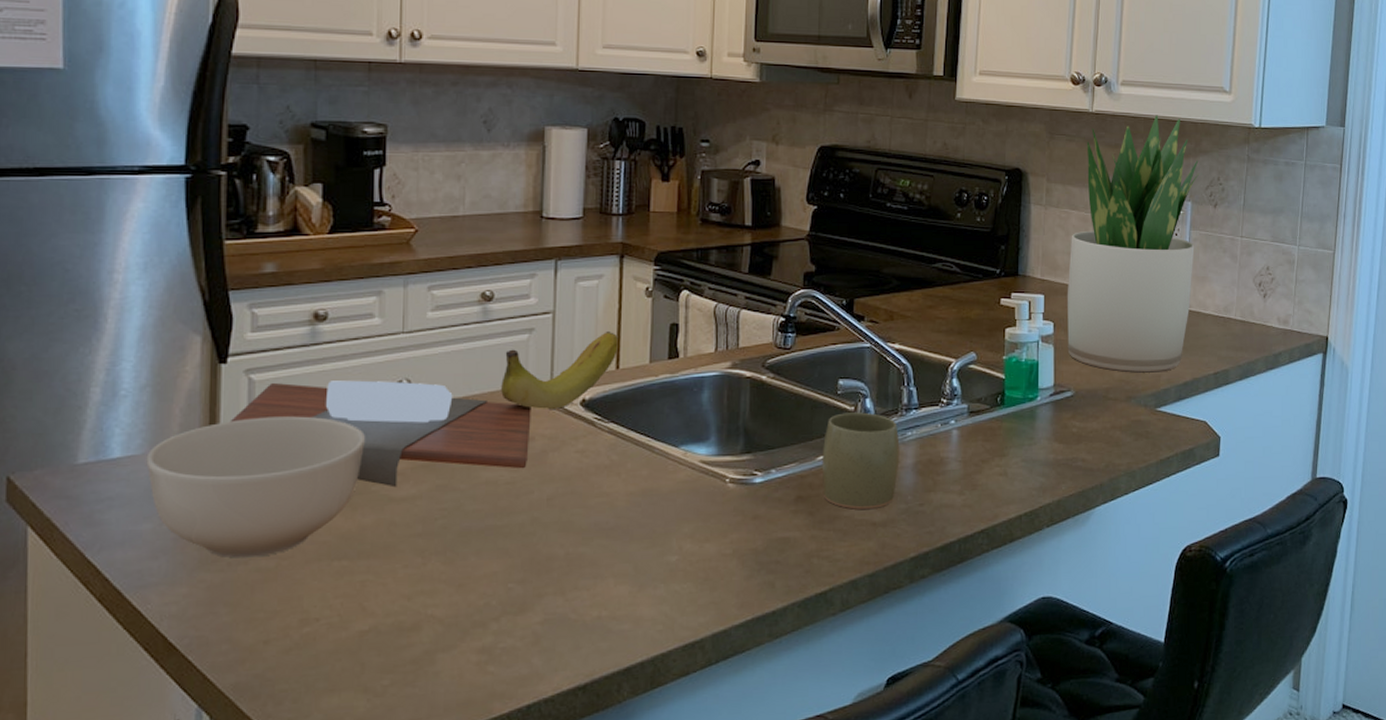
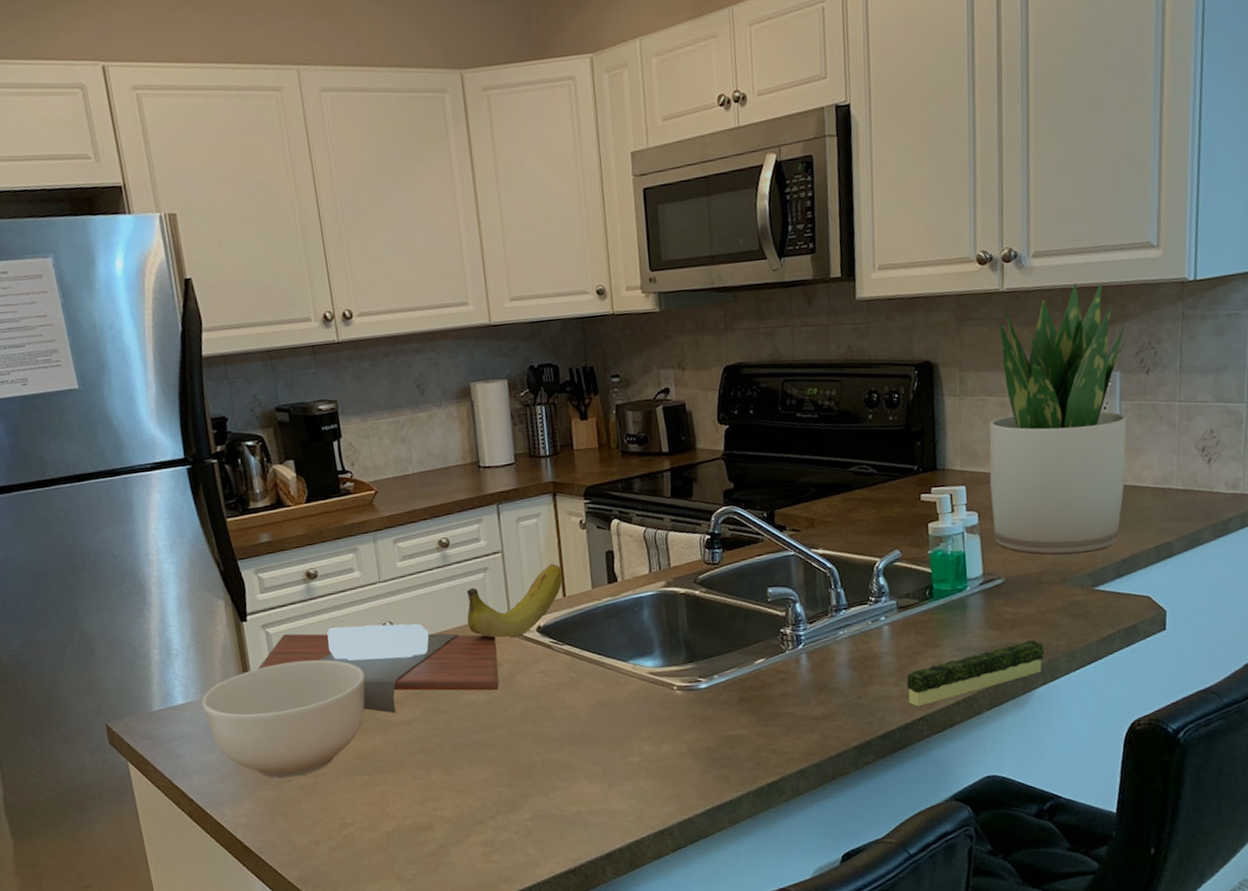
mug: present [821,412,900,510] -> none [759,616,834,707]
sponge: none [971,457,1107,518] -> present [907,640,1045,706]

